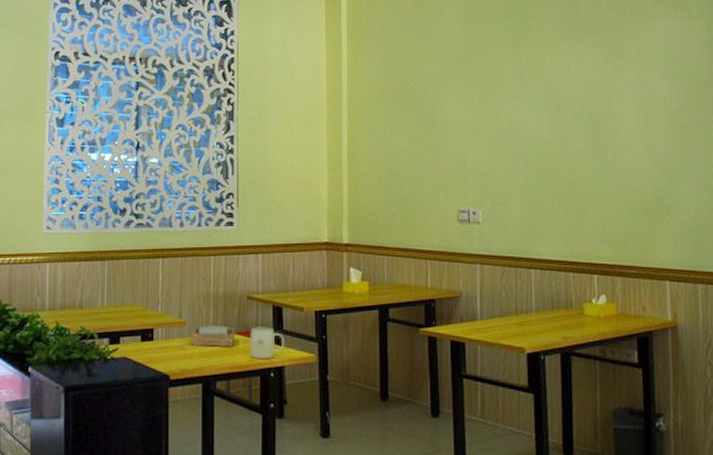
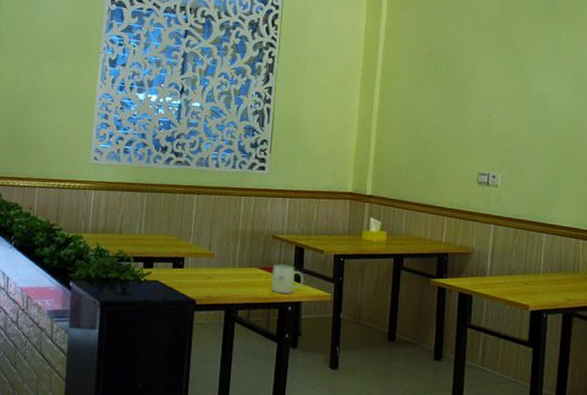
napkin holder: present [191,326,235,347] -> none [218,259,259,280]

